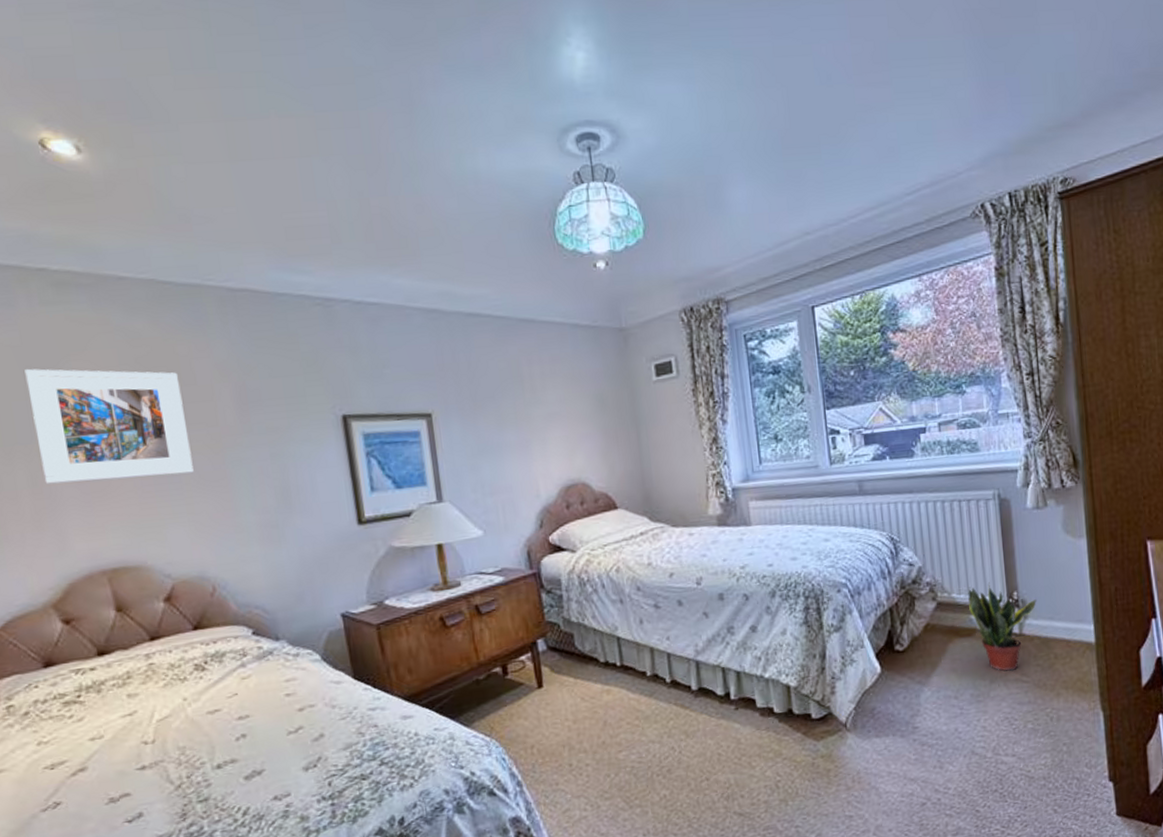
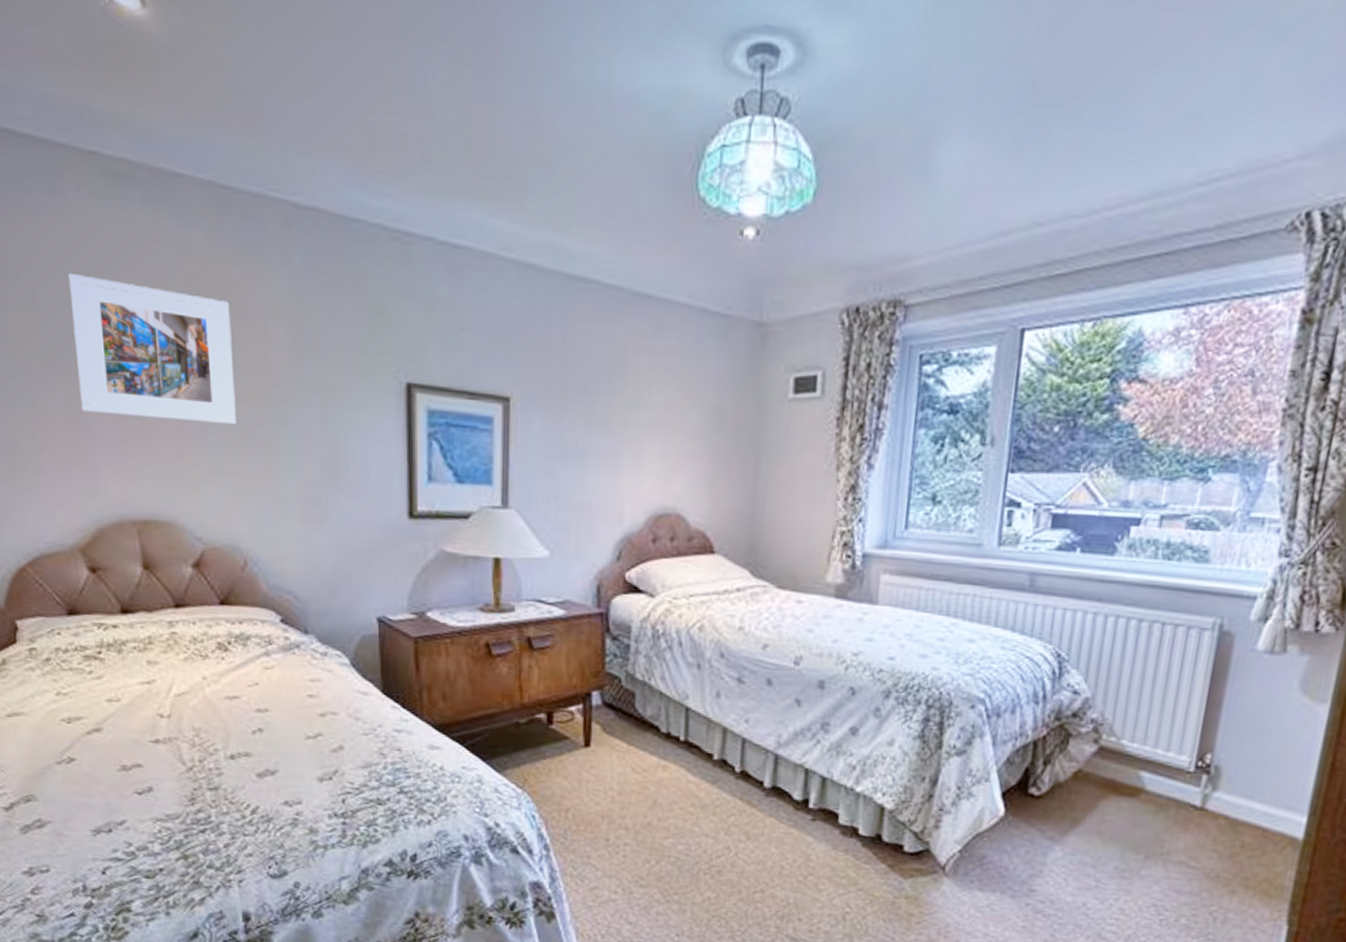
potted plant: present [968,582,1037,671] -> none [1139,735,1237,850]

